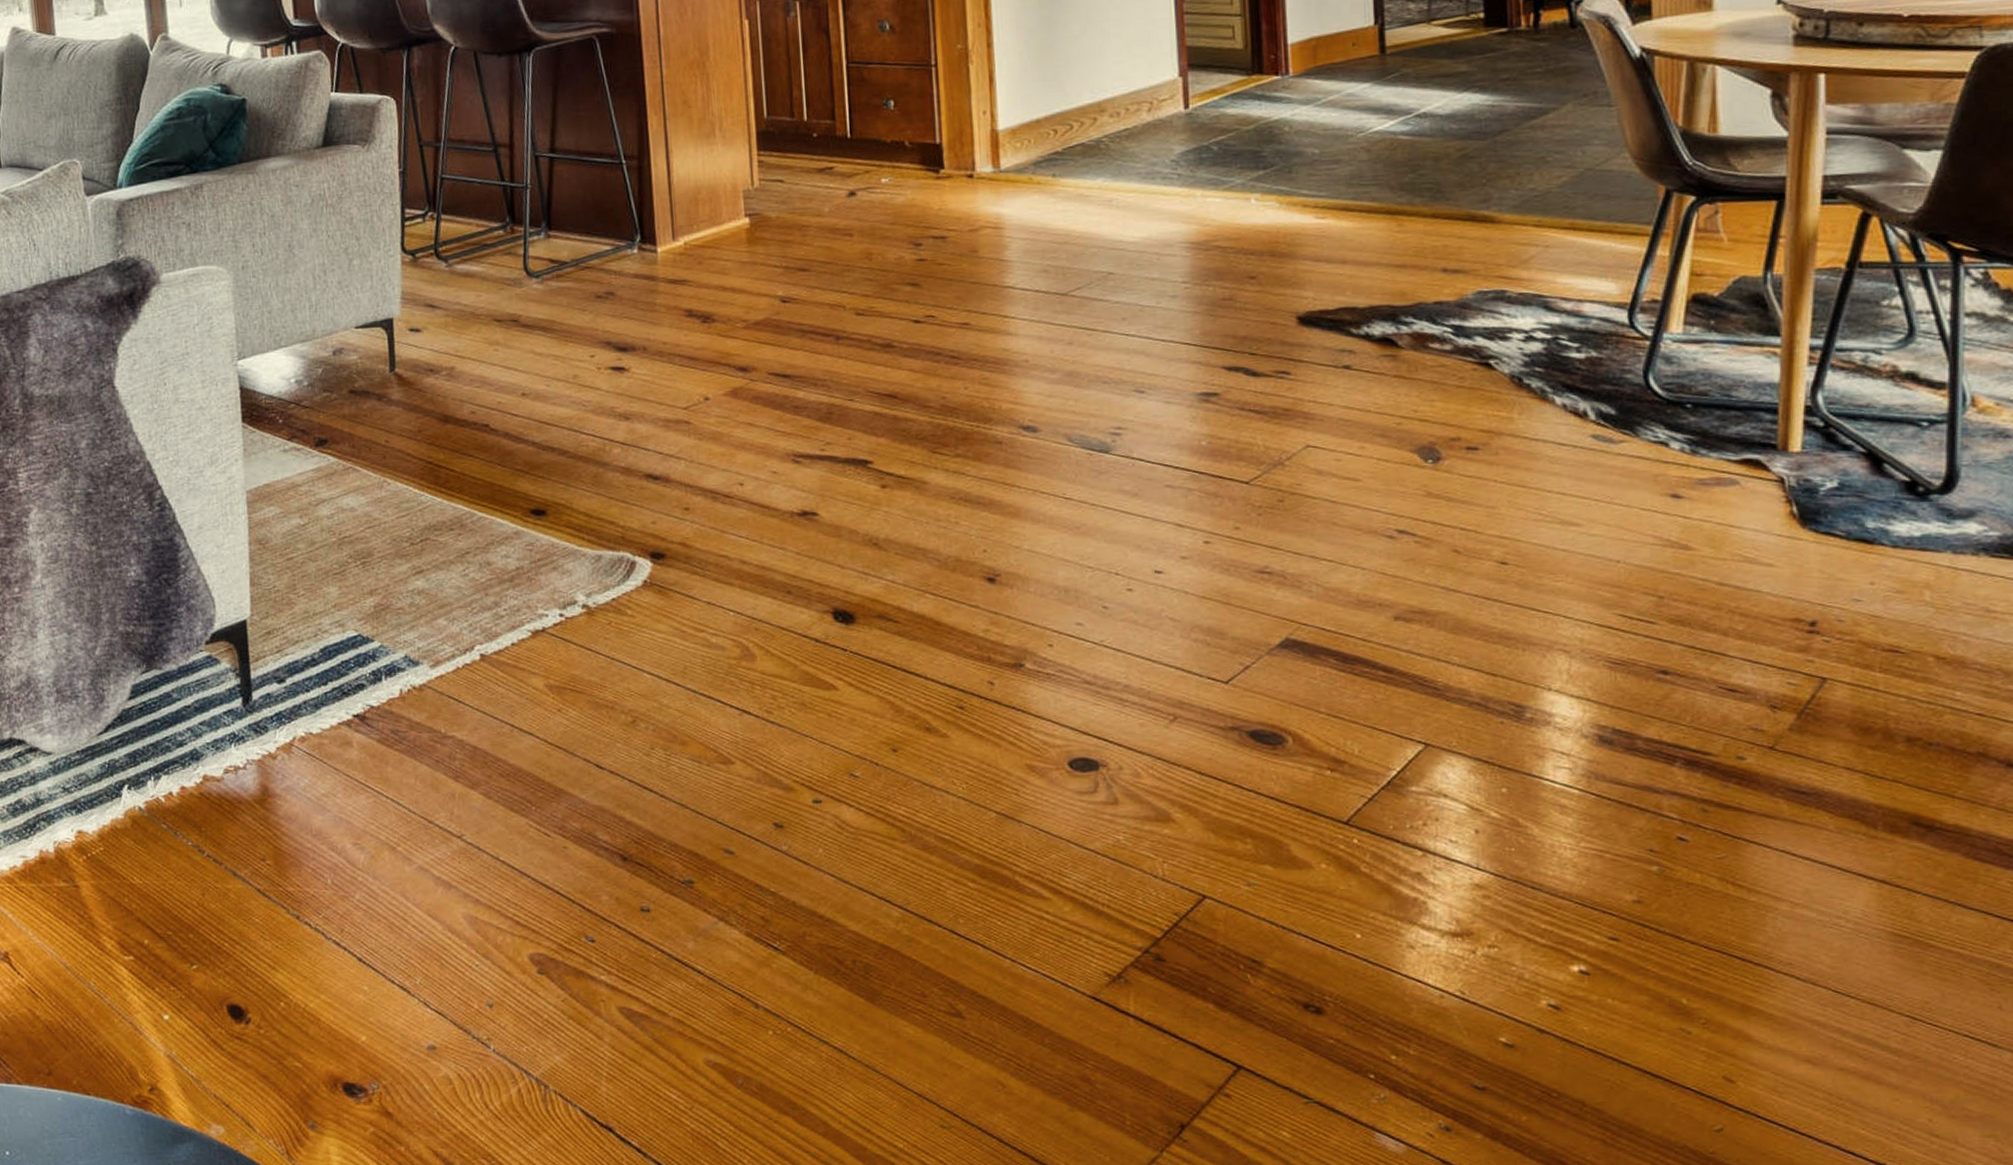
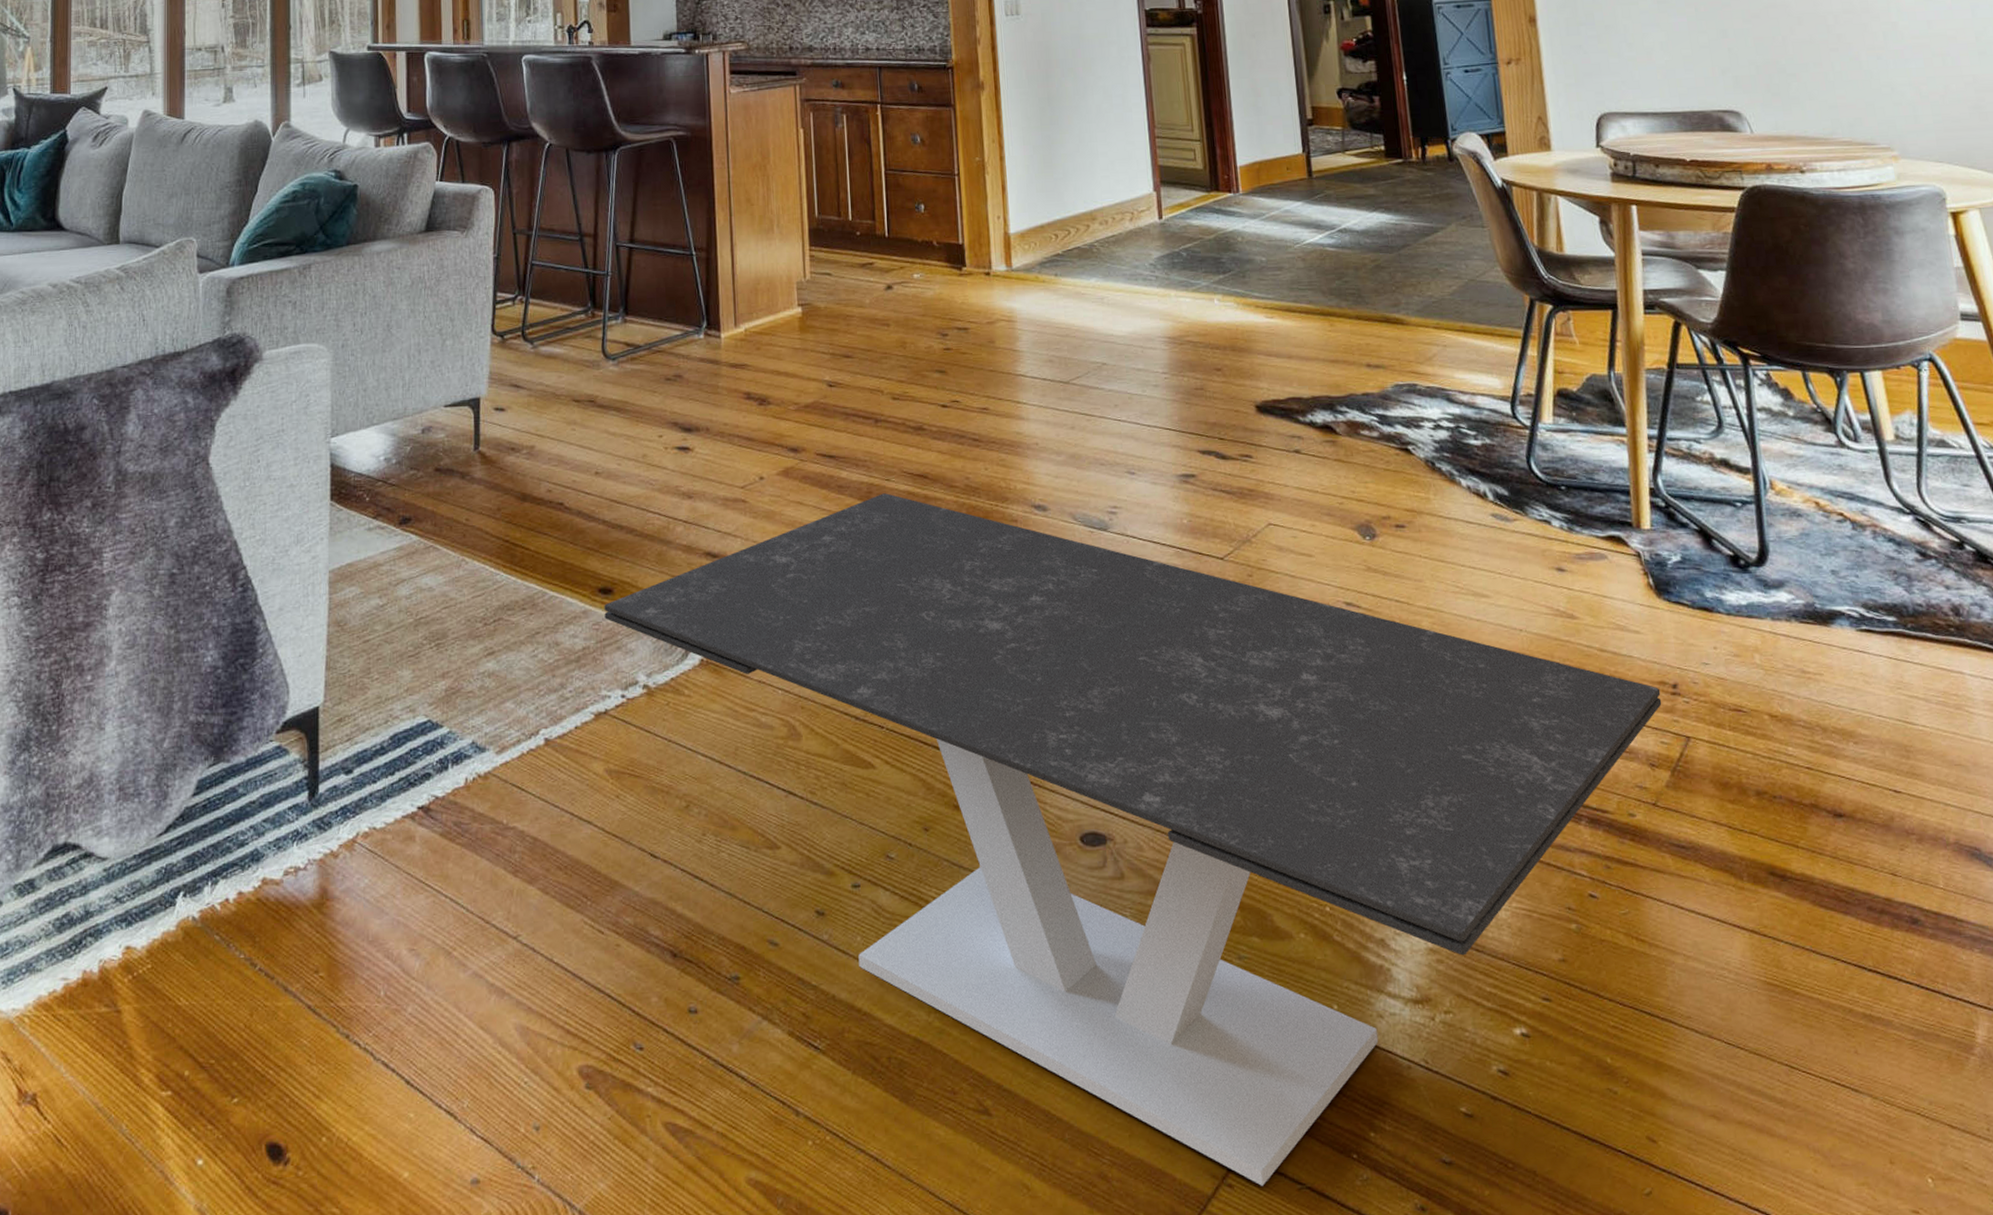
coffee table: none [537,414,1794,1098] -> present [604,493,1662,1186]

